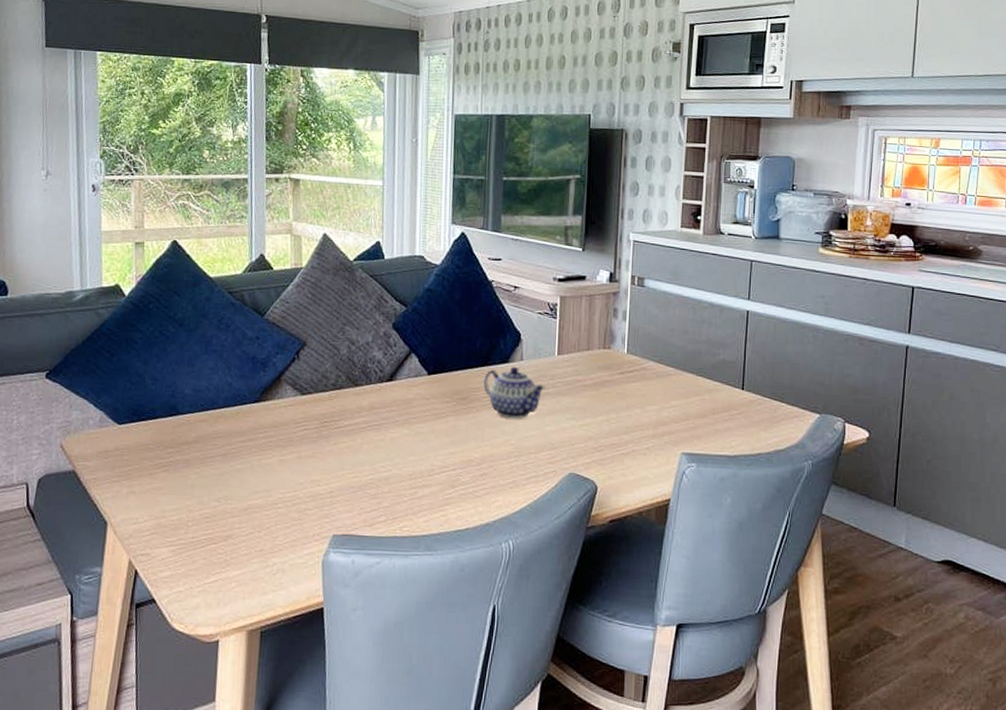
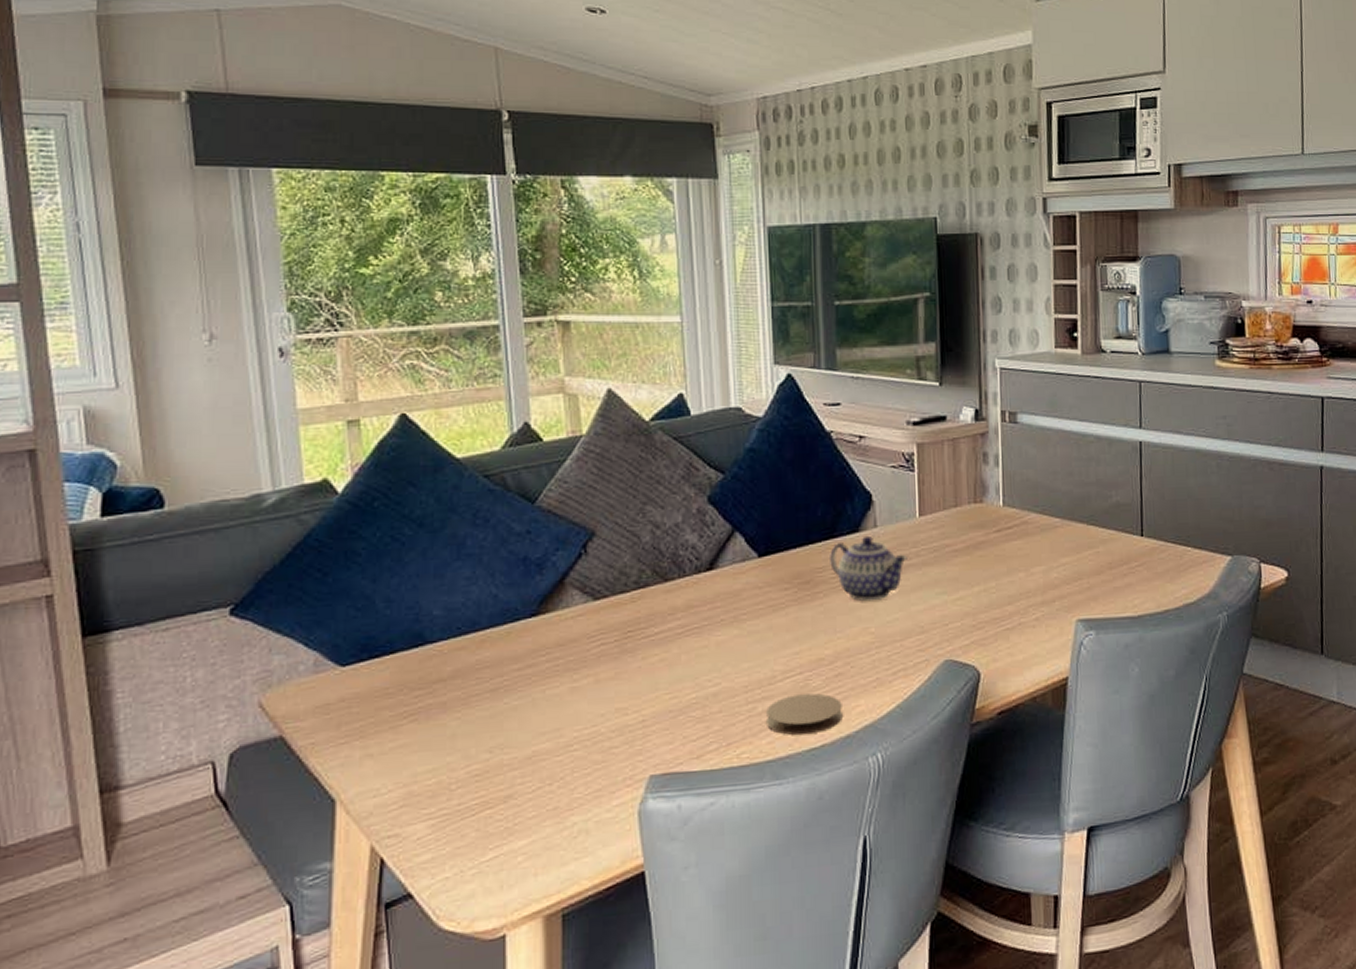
coaster: none [424,486,484,519] -> present [766,693,842,736]

